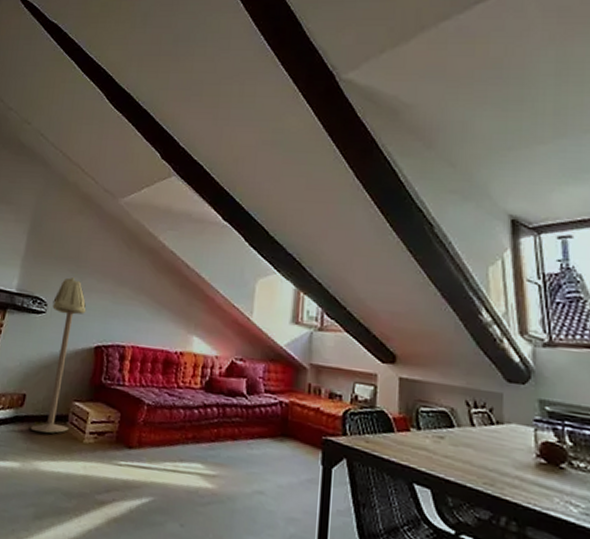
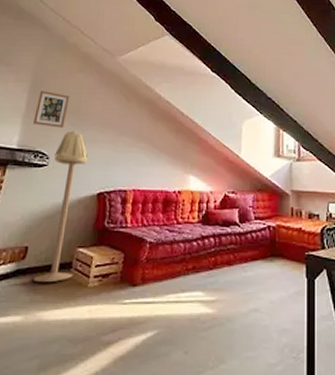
picture frame: none [32,233,69,274] -> present [33,91,70,128]

